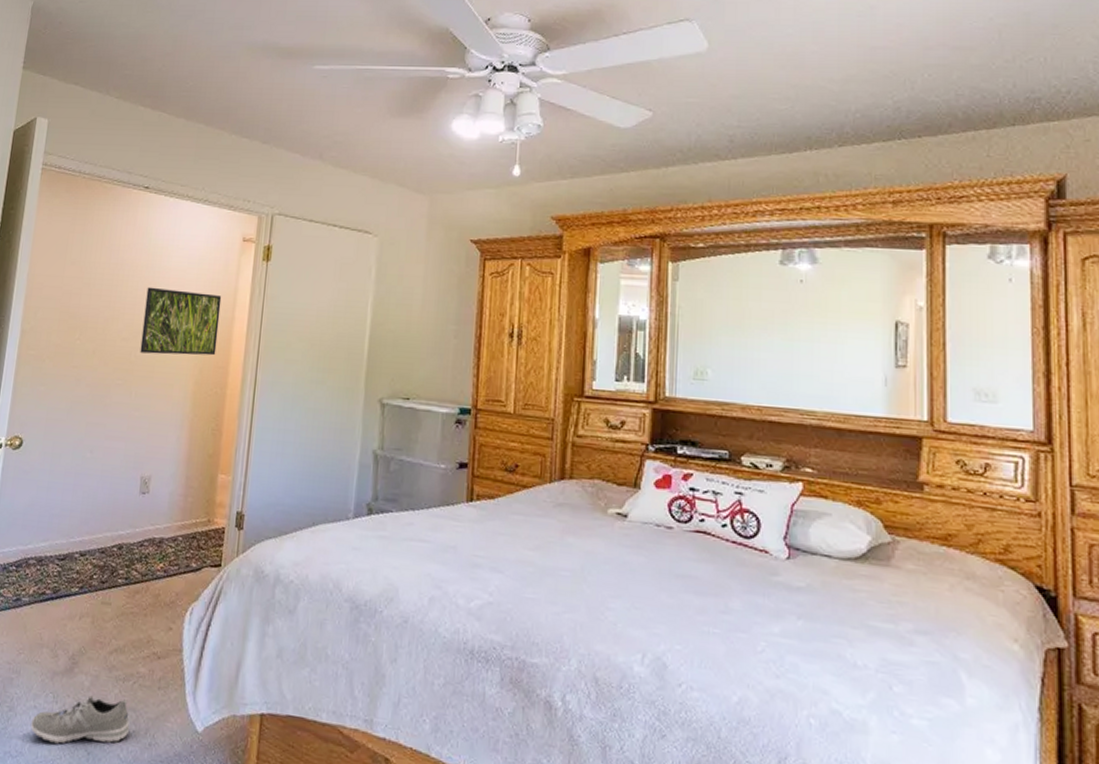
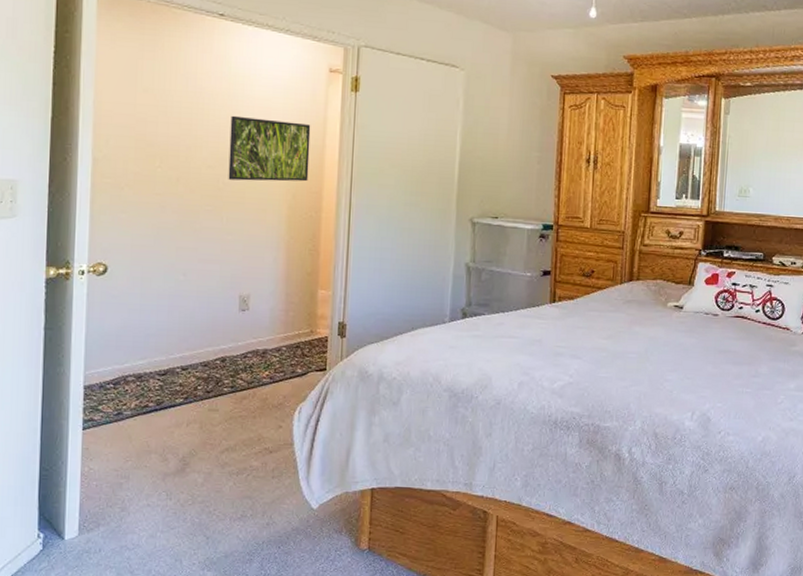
sneaker: present [31,695,130,744] -> none [146,490,247,533]

